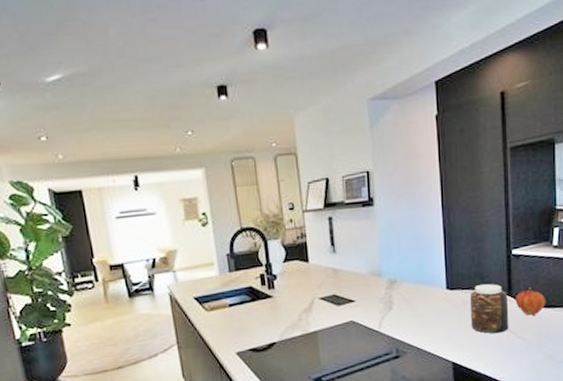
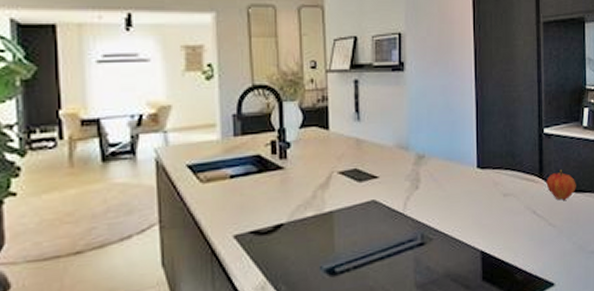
jar: present [469,283,509,334] -> none [500,163,540,220]

